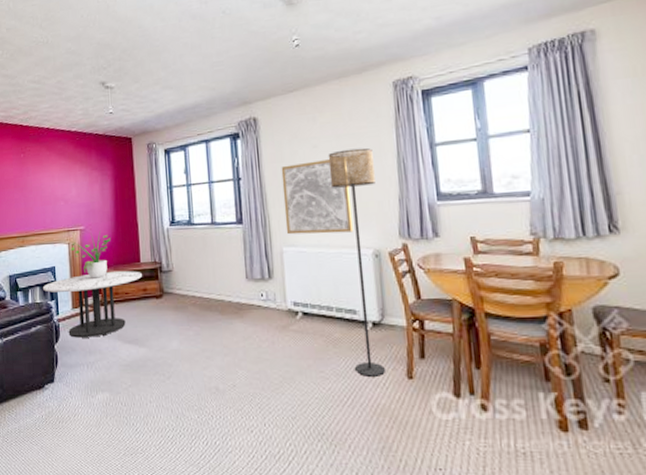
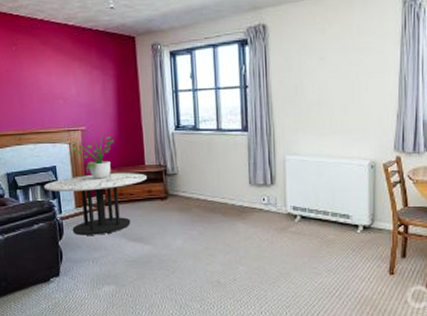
wall art: present [281,160,354,235] -> none [288,72,353,144]
floor lamp: present [328,147,387,377] -> none [334,63,377,272]

